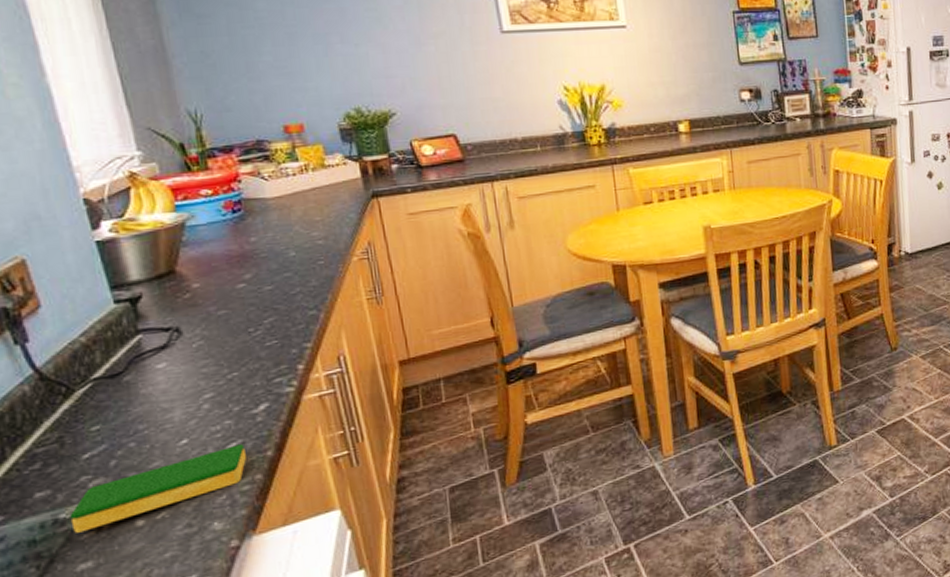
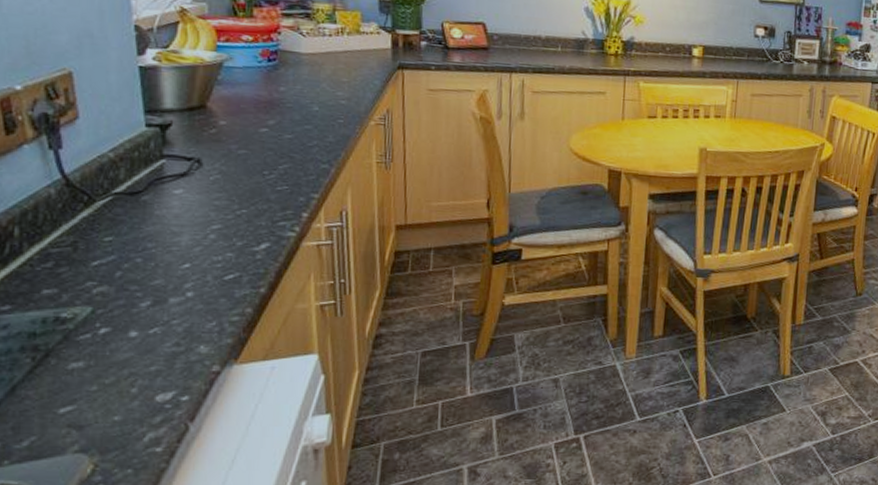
dish sponge: present [70,444,246,533] -> none [70,277,241,333]

